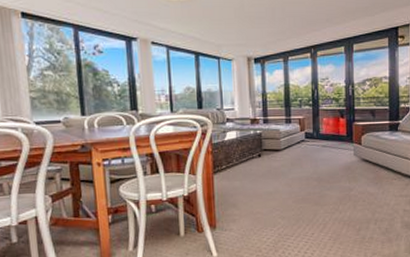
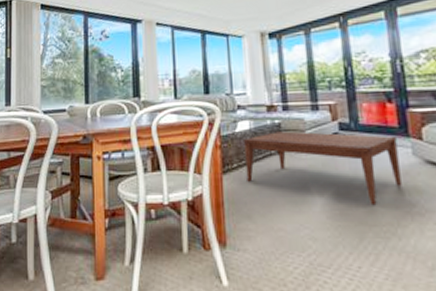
coffee table: none [232,139,345,192] -> present [244,131,402,206]

